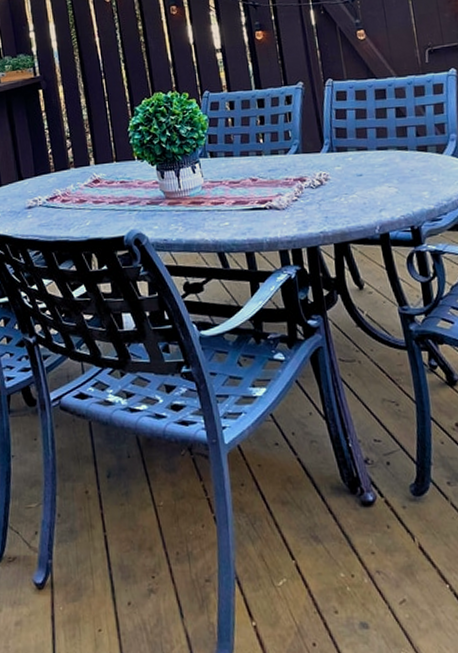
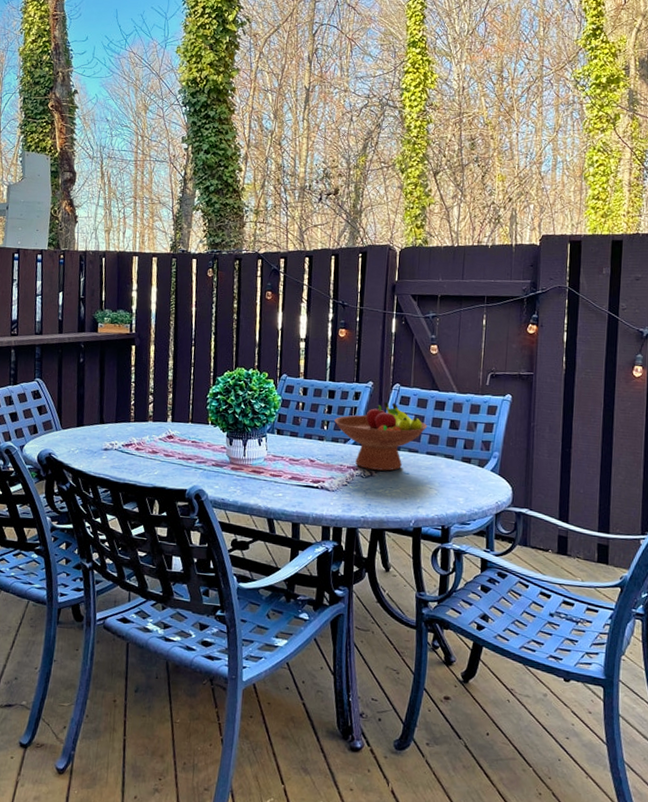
fruit bowl: none [269,100,372,178] -> present [334,401,428,471]

